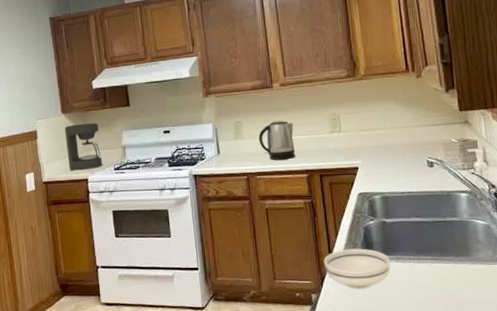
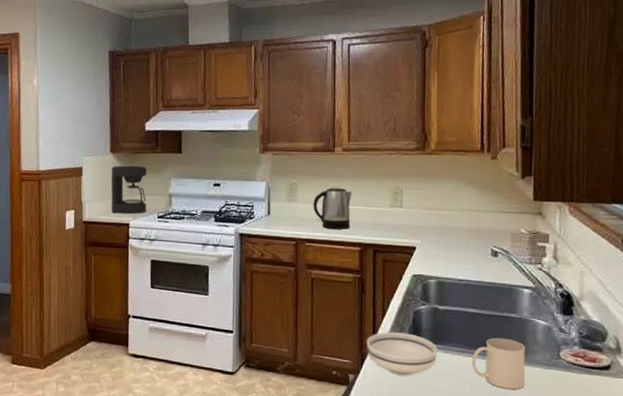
mug: none [422,241,473,288] -> present [472,337,526,389]

